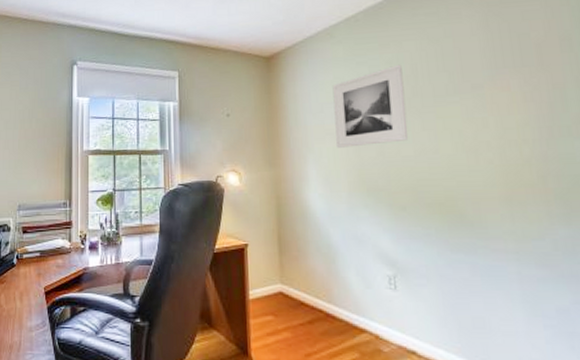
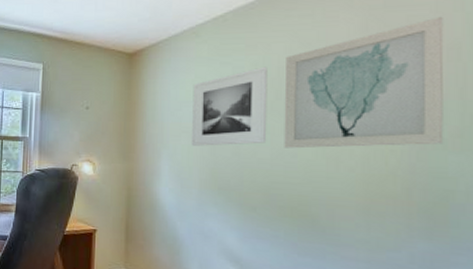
wall art: none [417,10,569,144] -> present [284,16,444,149]

